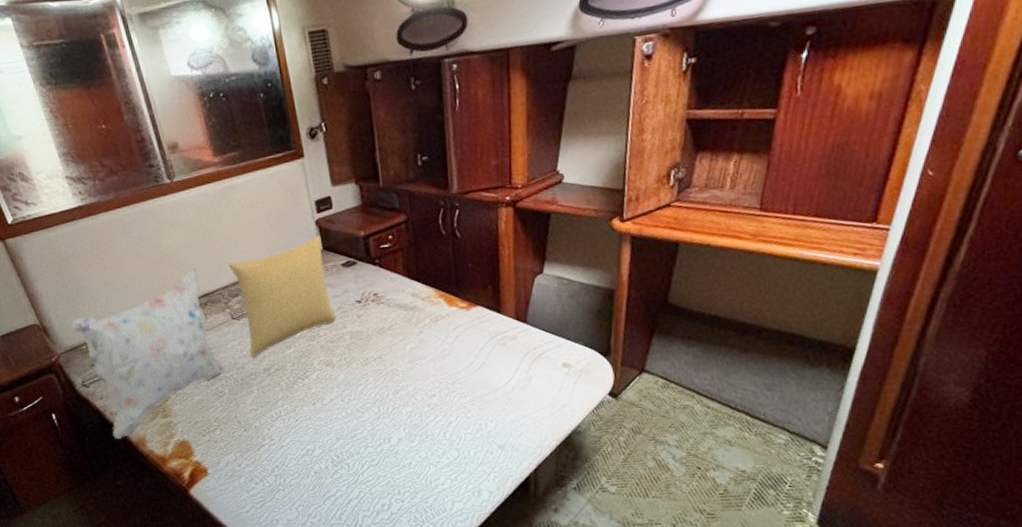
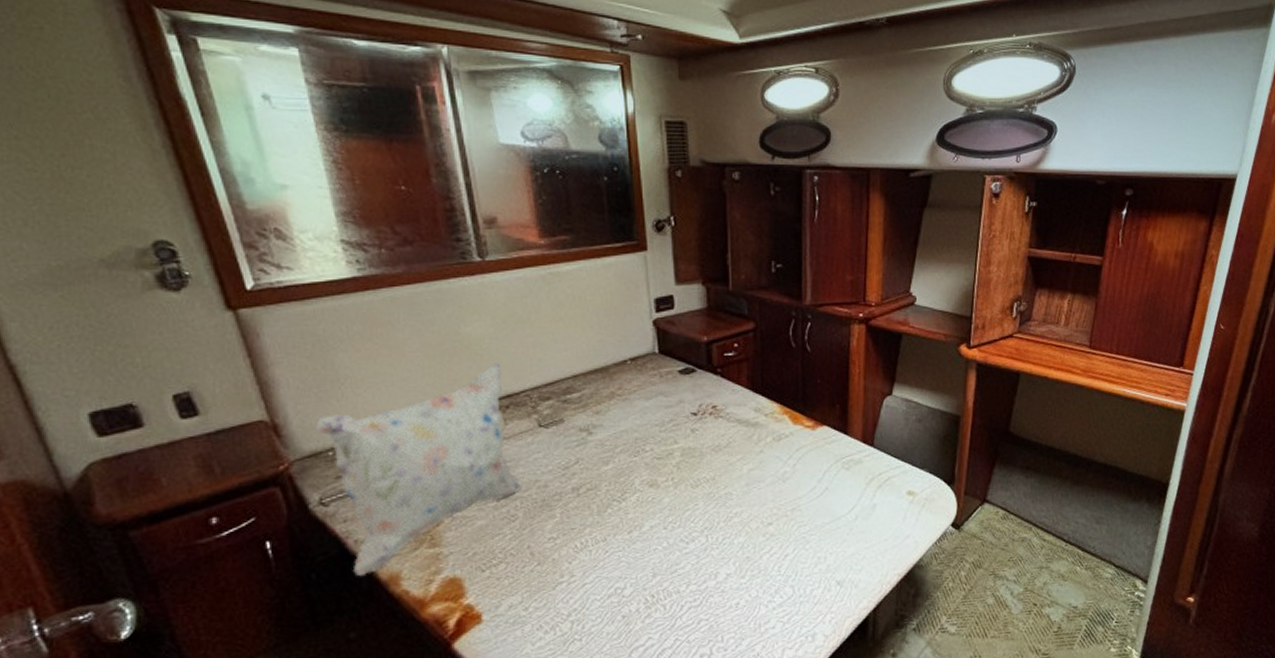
pillow: present [228,235,337,358] -> none [543,337,667,475]

